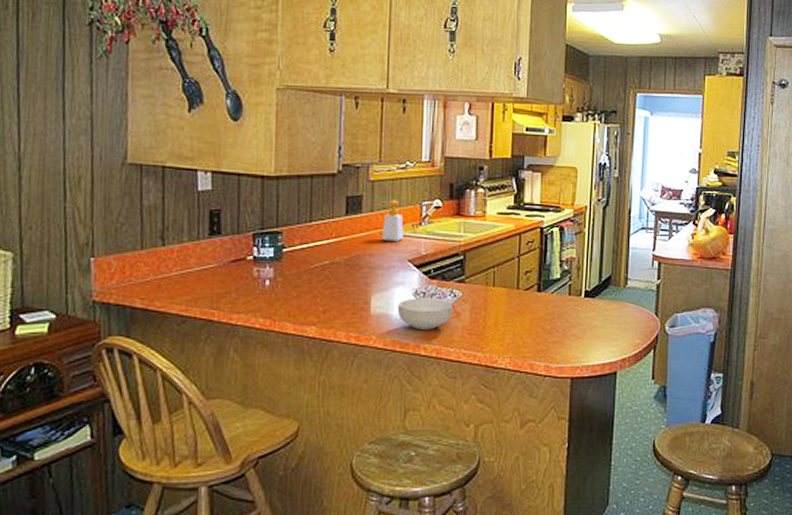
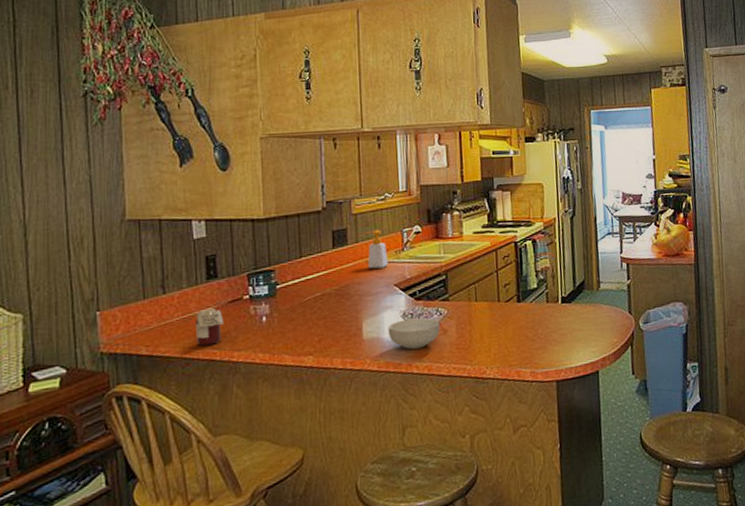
jar: none [194,267,225,304] -> present [196,309,224,346]

